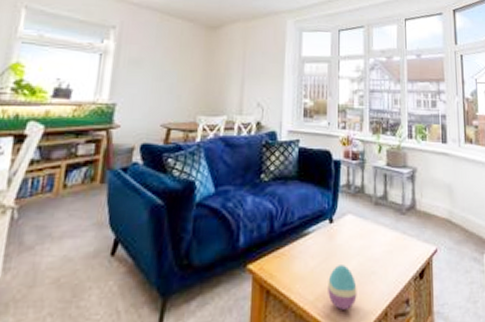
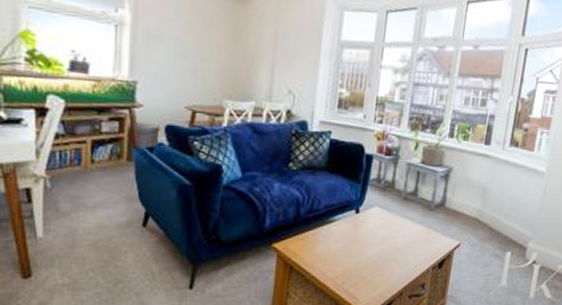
decorative egg: present [328,265,357,310] -> none [348,250,377,287]

